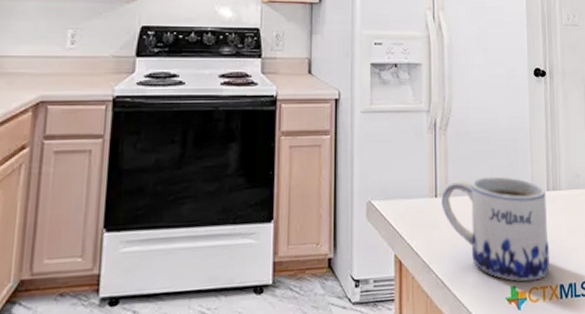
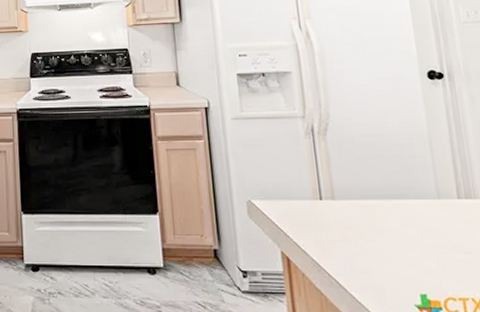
mug: present [441,176,550,282] -> none [326,181,470,291]

